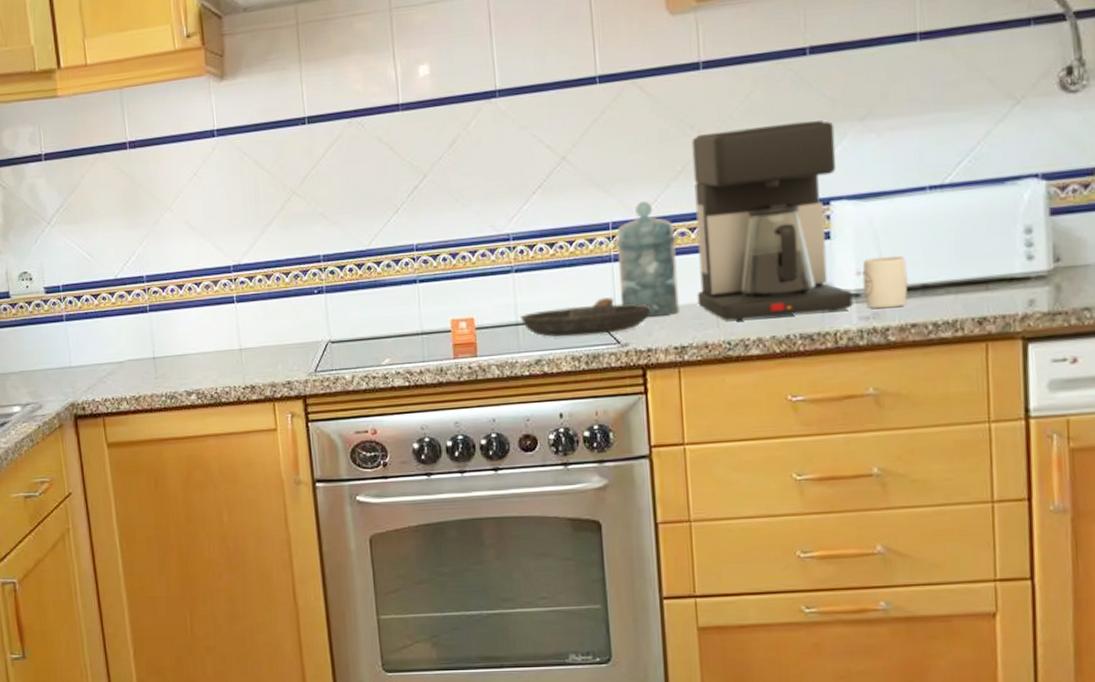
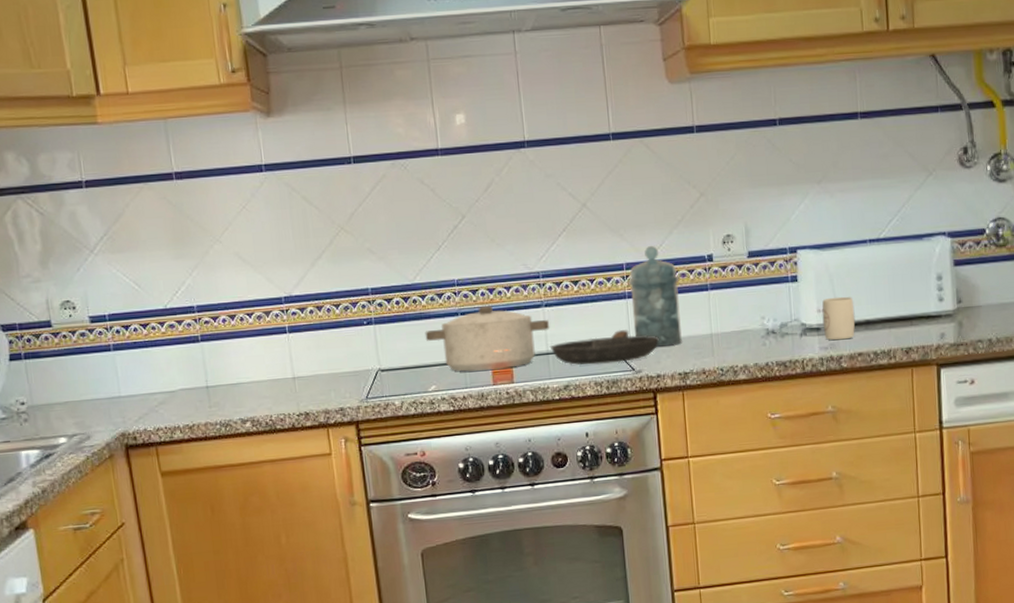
cooking pot: none [379,271,521,344] -> present [425,305,550,372]
coffee maker: present [691,120,853,321] -> none [689,181,815,350]

